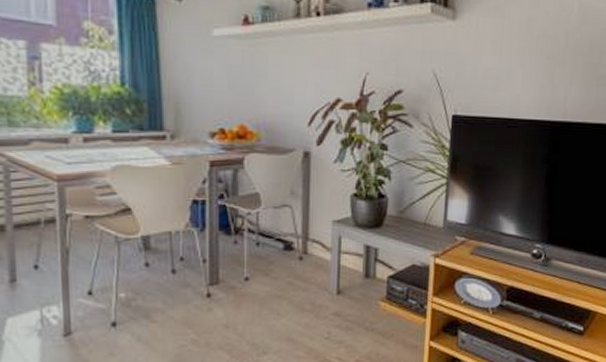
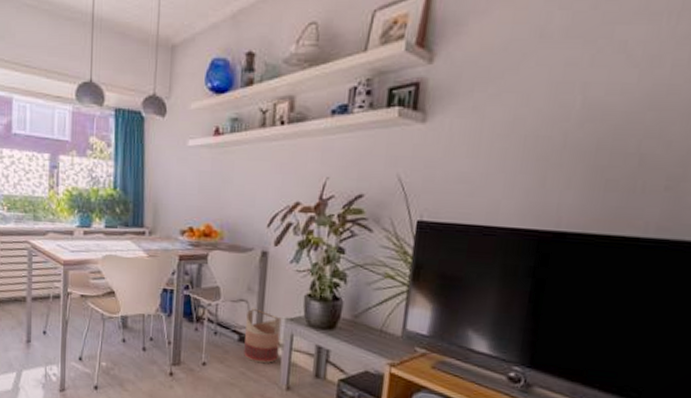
basket: none [290,213,329,271] -> present [244,308,282,364]

